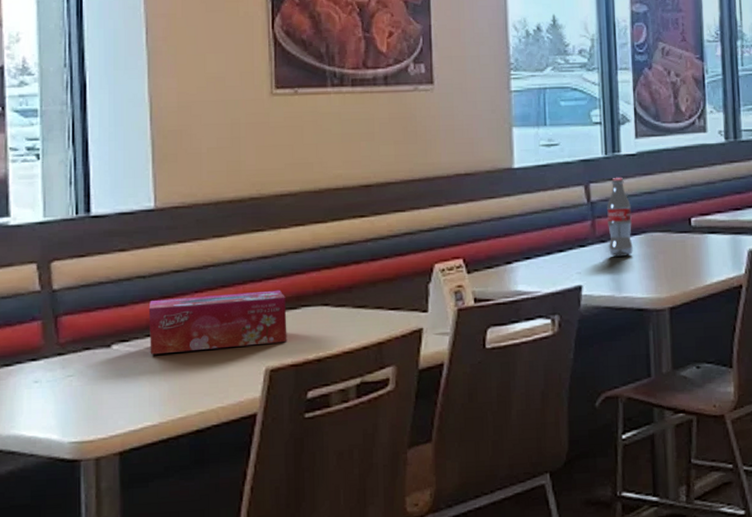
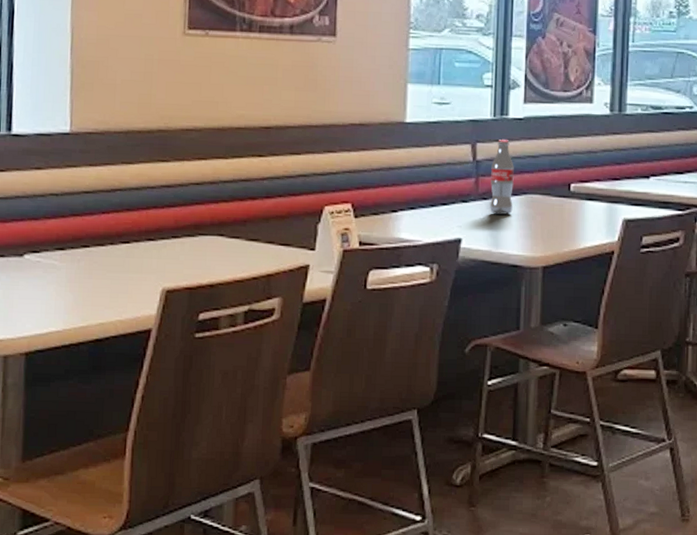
tissue box: present [148,290,287,355] -> none [58,217,185,267]

